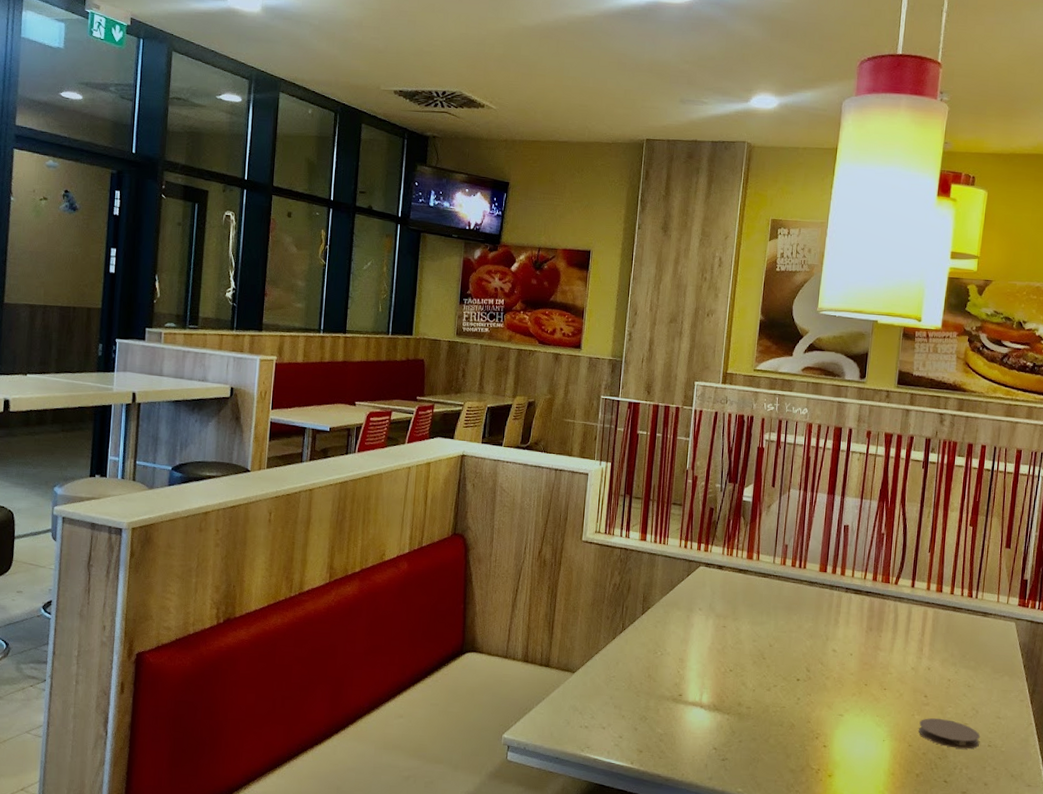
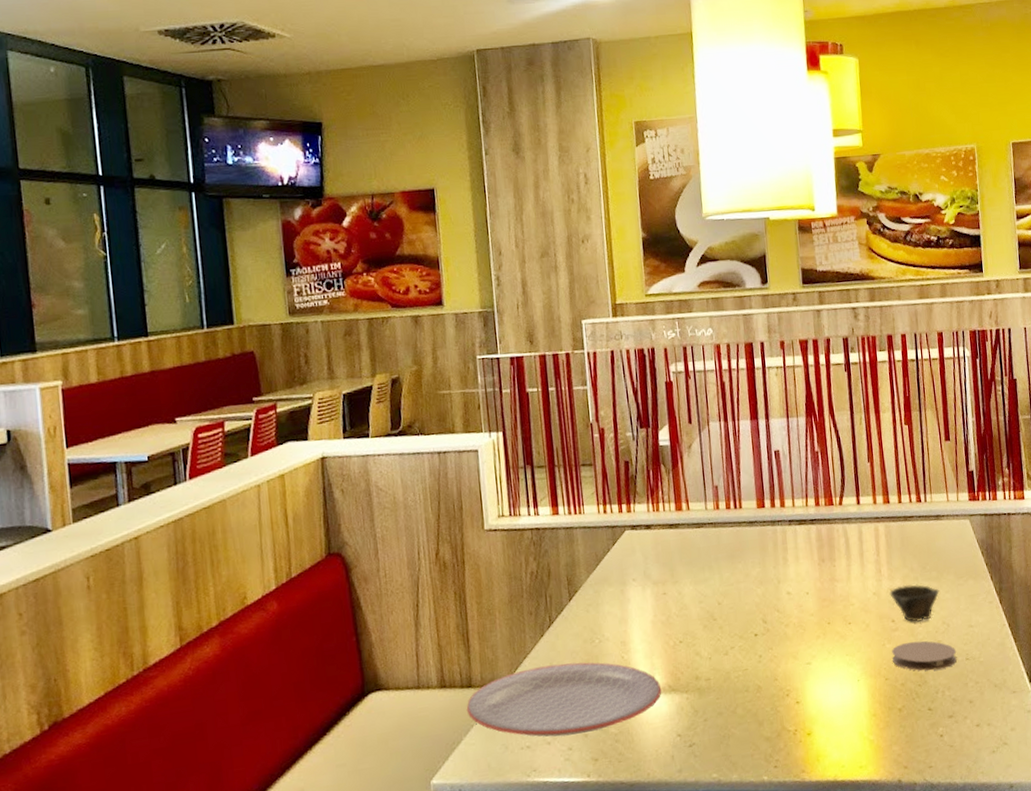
plate: none [541,663,707,728] -> present [466,662,662,738]
cup: none [927,666,974,703] -> present [889,584,939,622]

